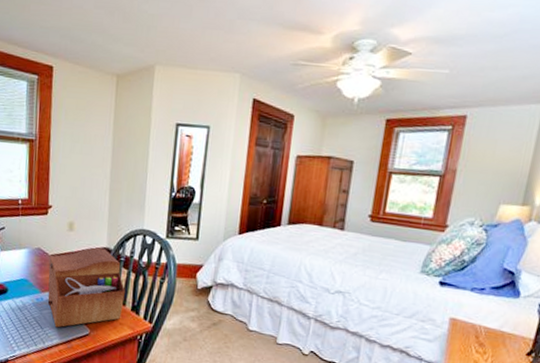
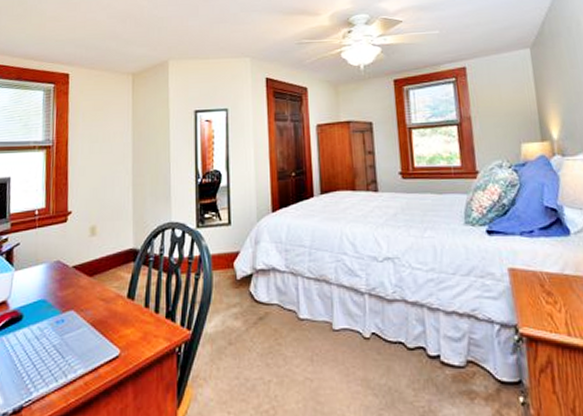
sewing box: present [47,247,125,328] -> none [69,250,157,354]

